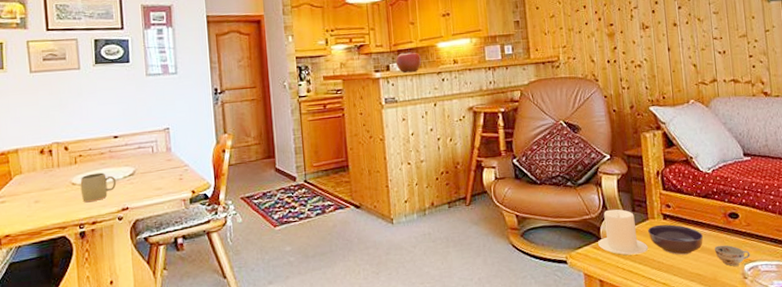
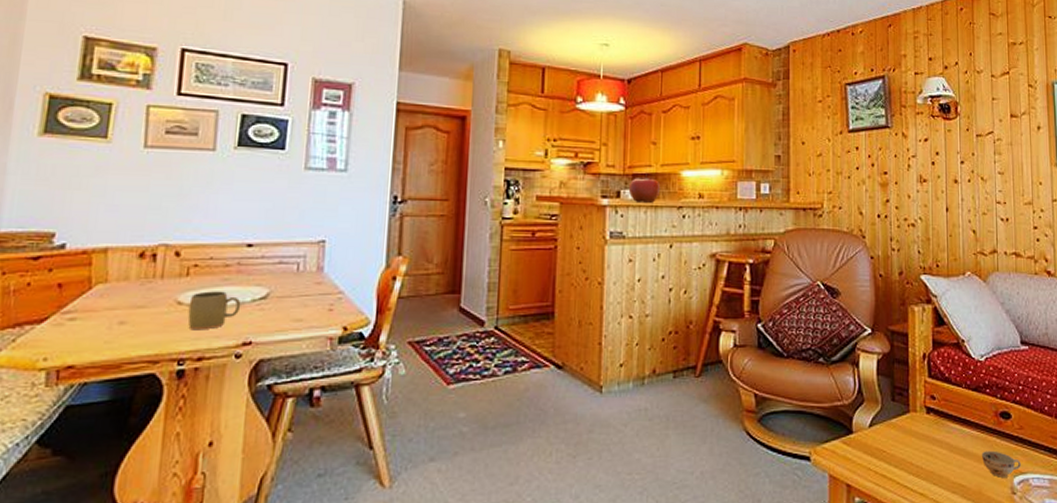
candle: present [598,209,649,256] -> none [849,396,907,456]
bowl: present [648,224,704,255] -> none [908,419,971,459]

